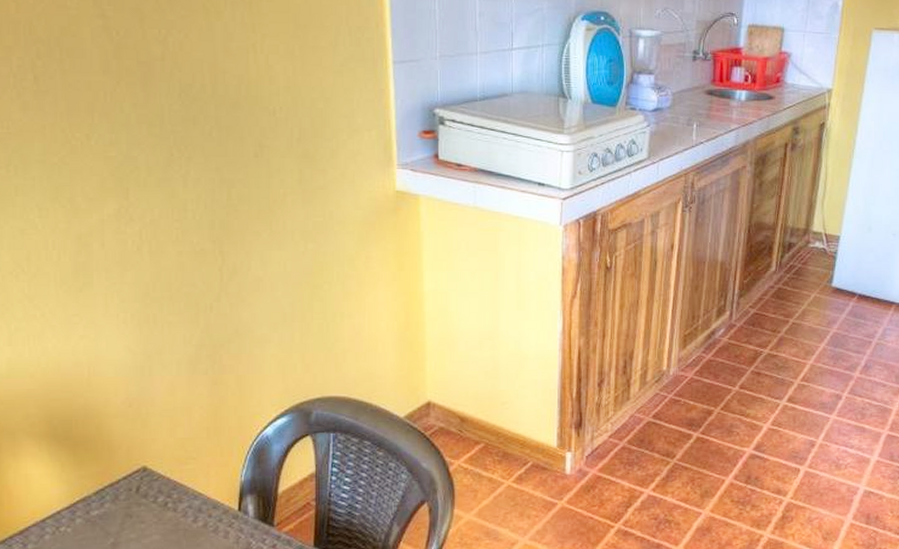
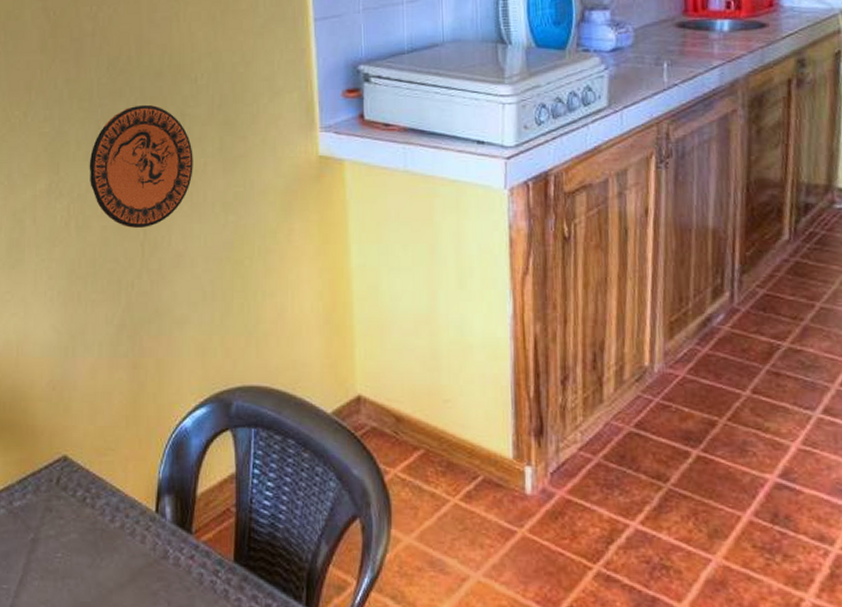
decorative plate: none [161,134,272,255] -> present [89,104,193,229]

